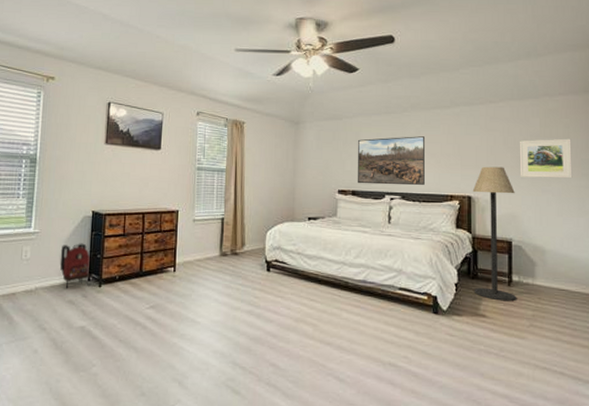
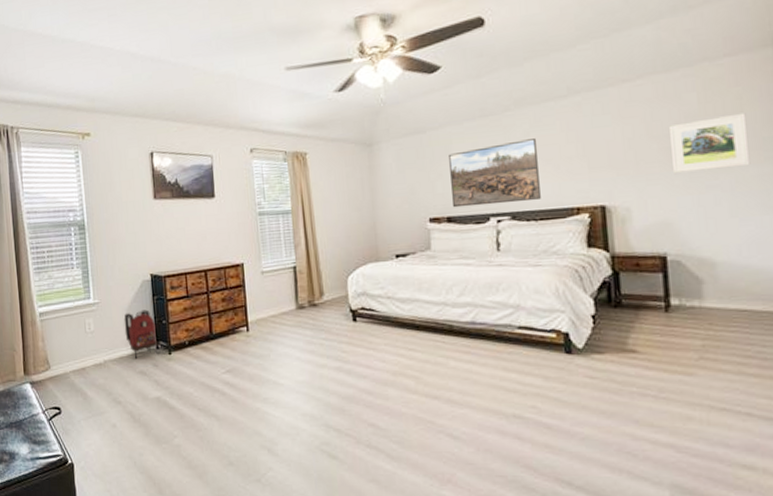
floor lamp: present [472,166,517,302] -> none [606,163,679,332]

